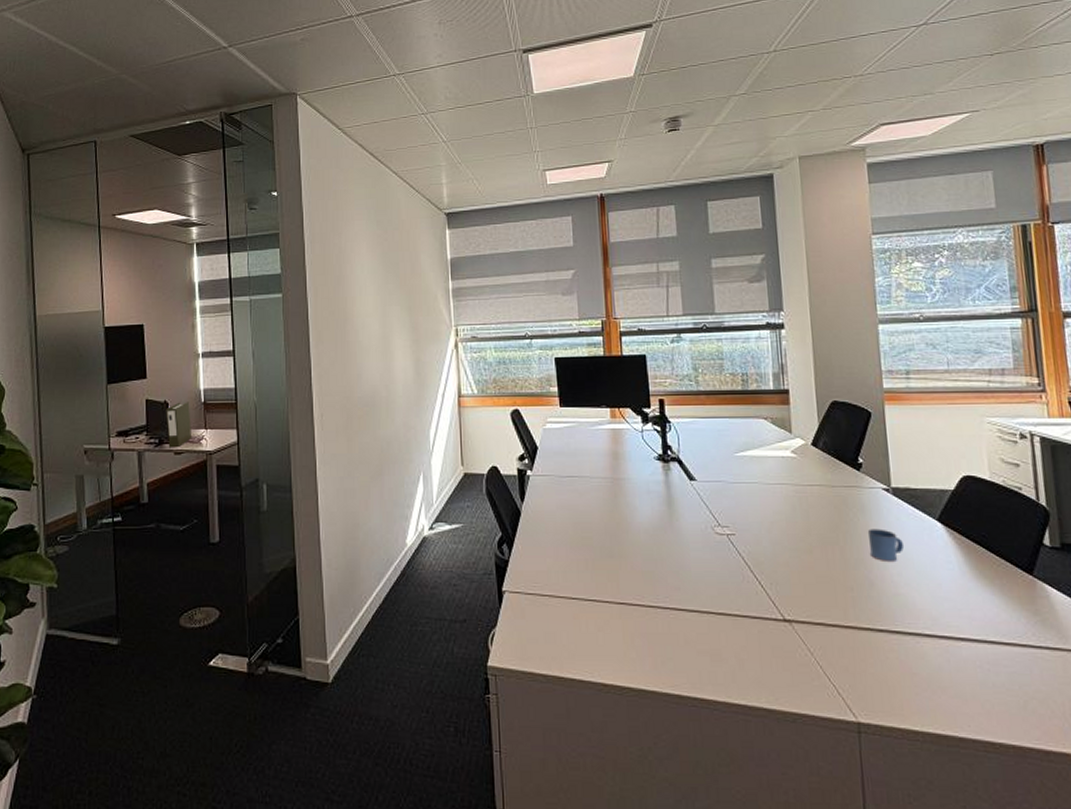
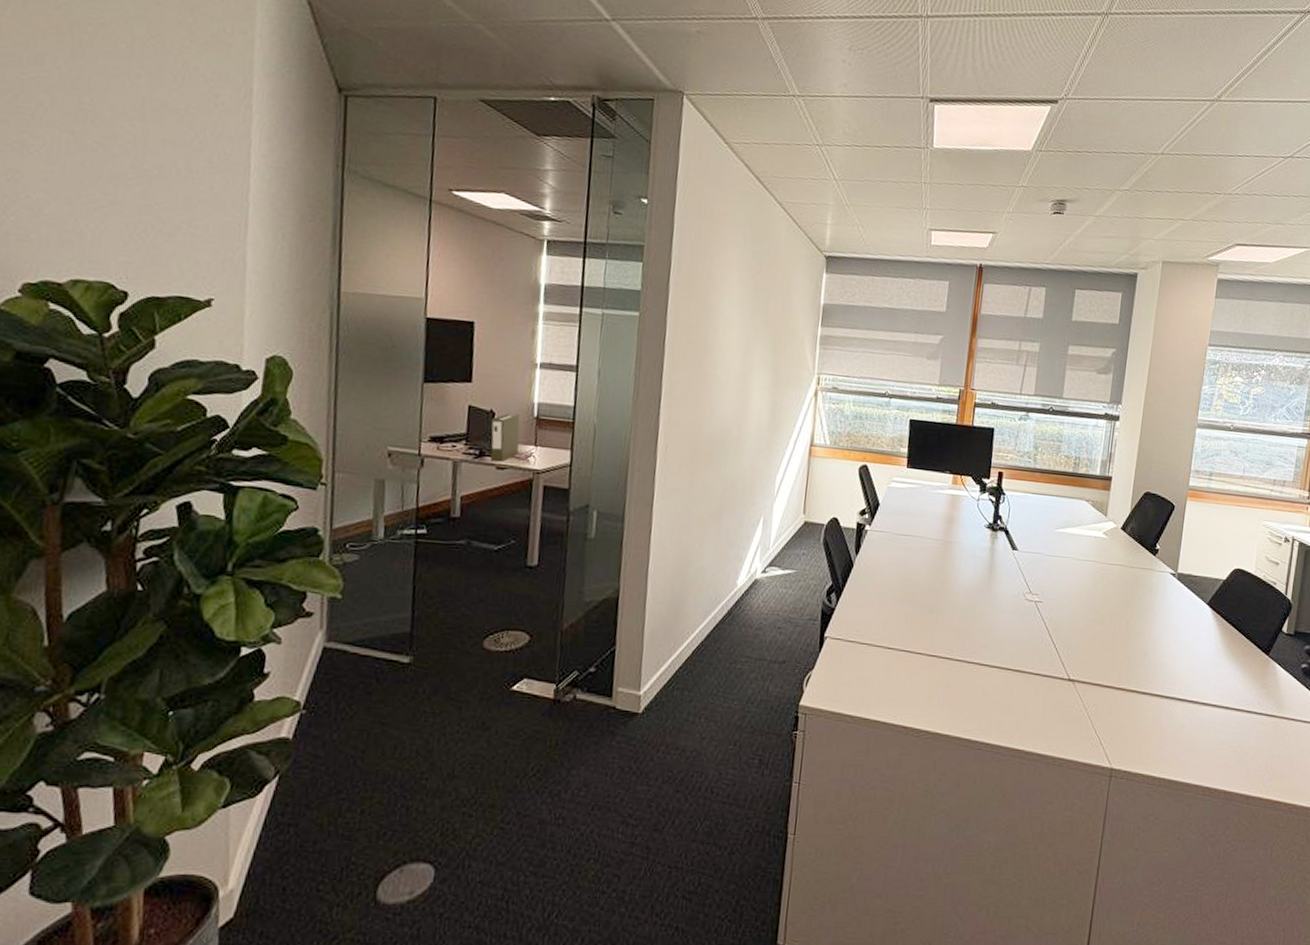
mug: present [867,529,905,563] -> none [1150,606,1178,637]

